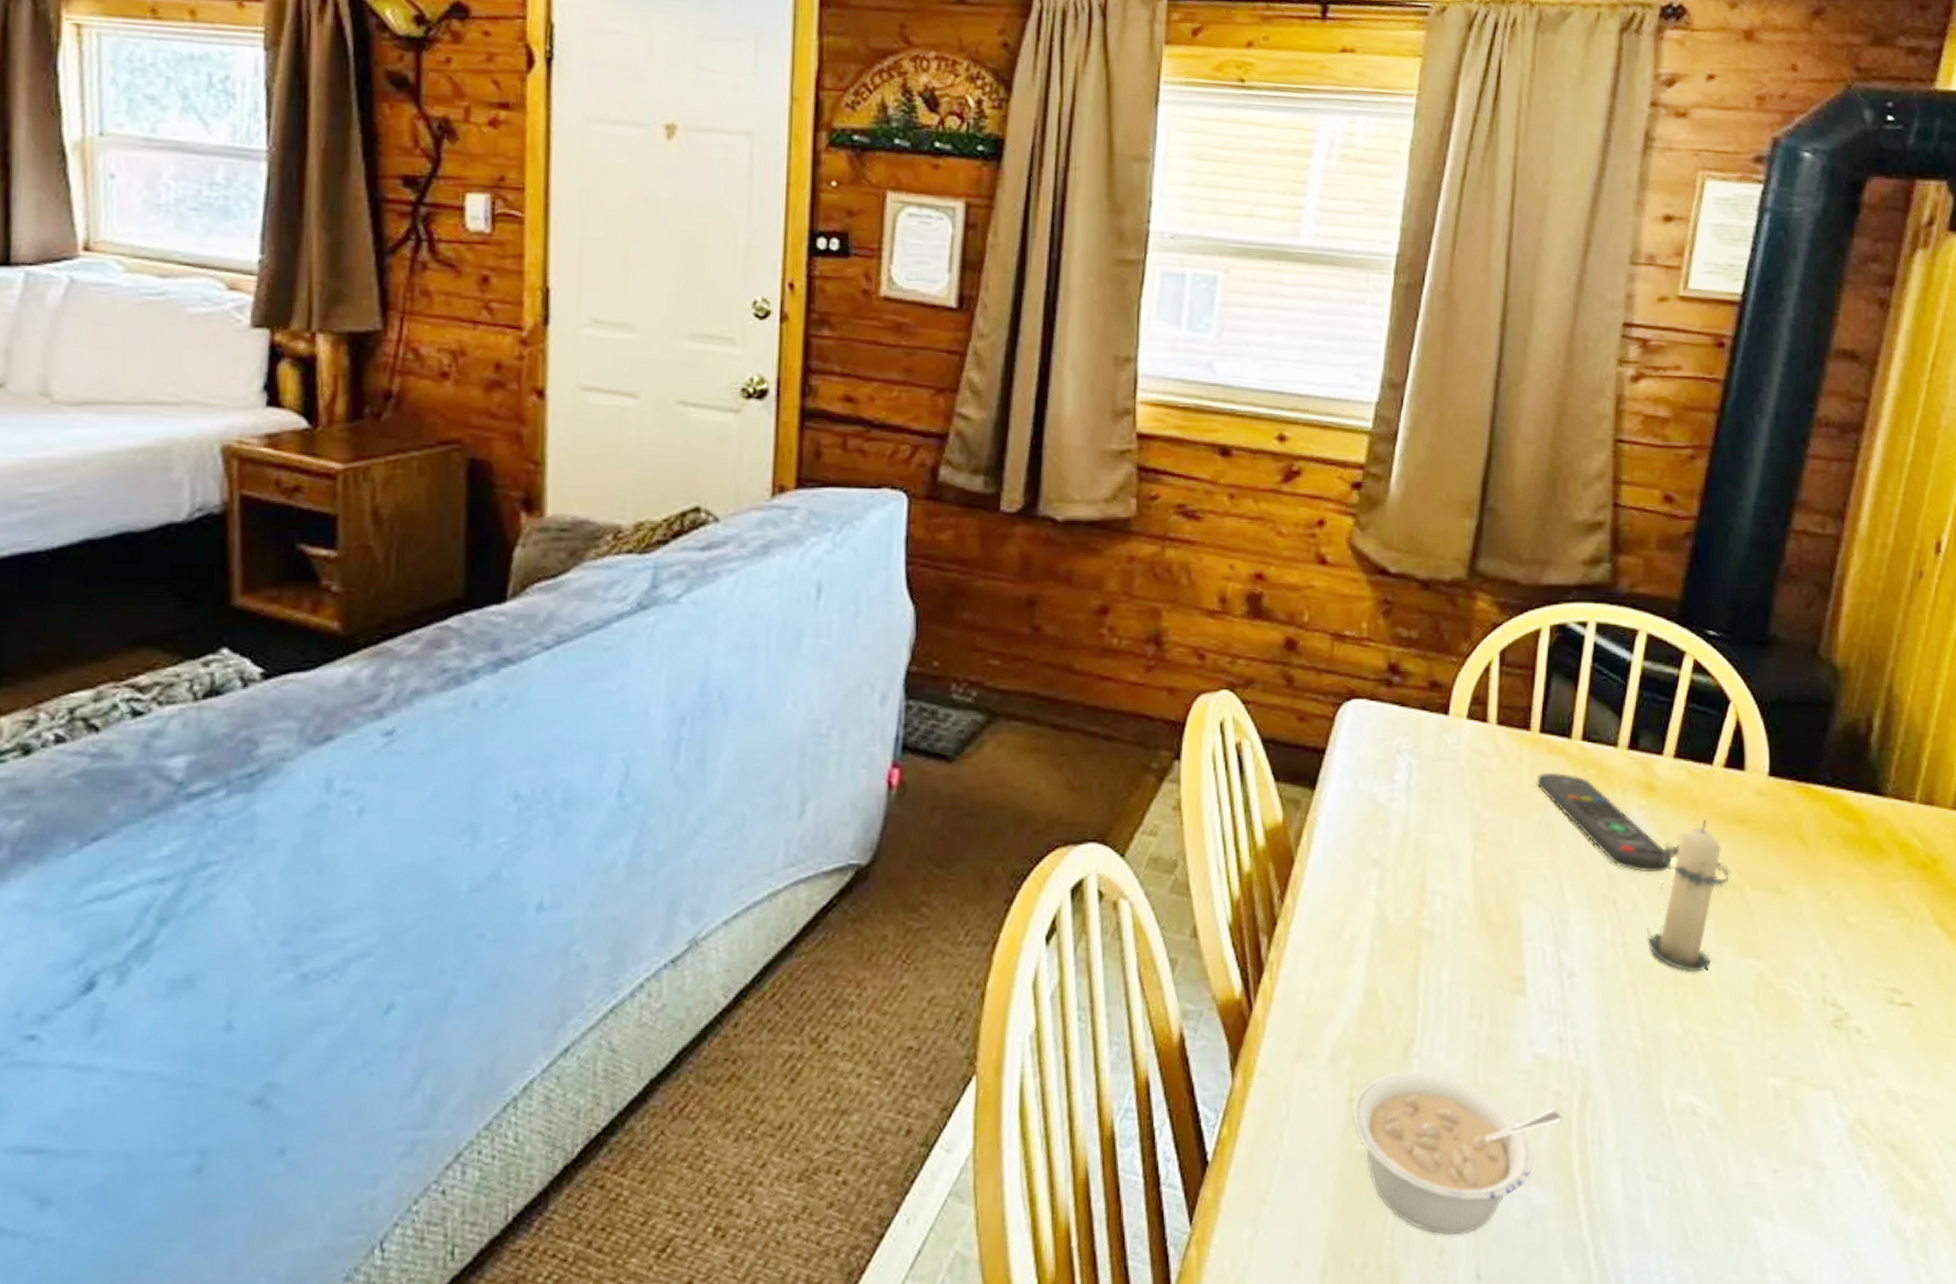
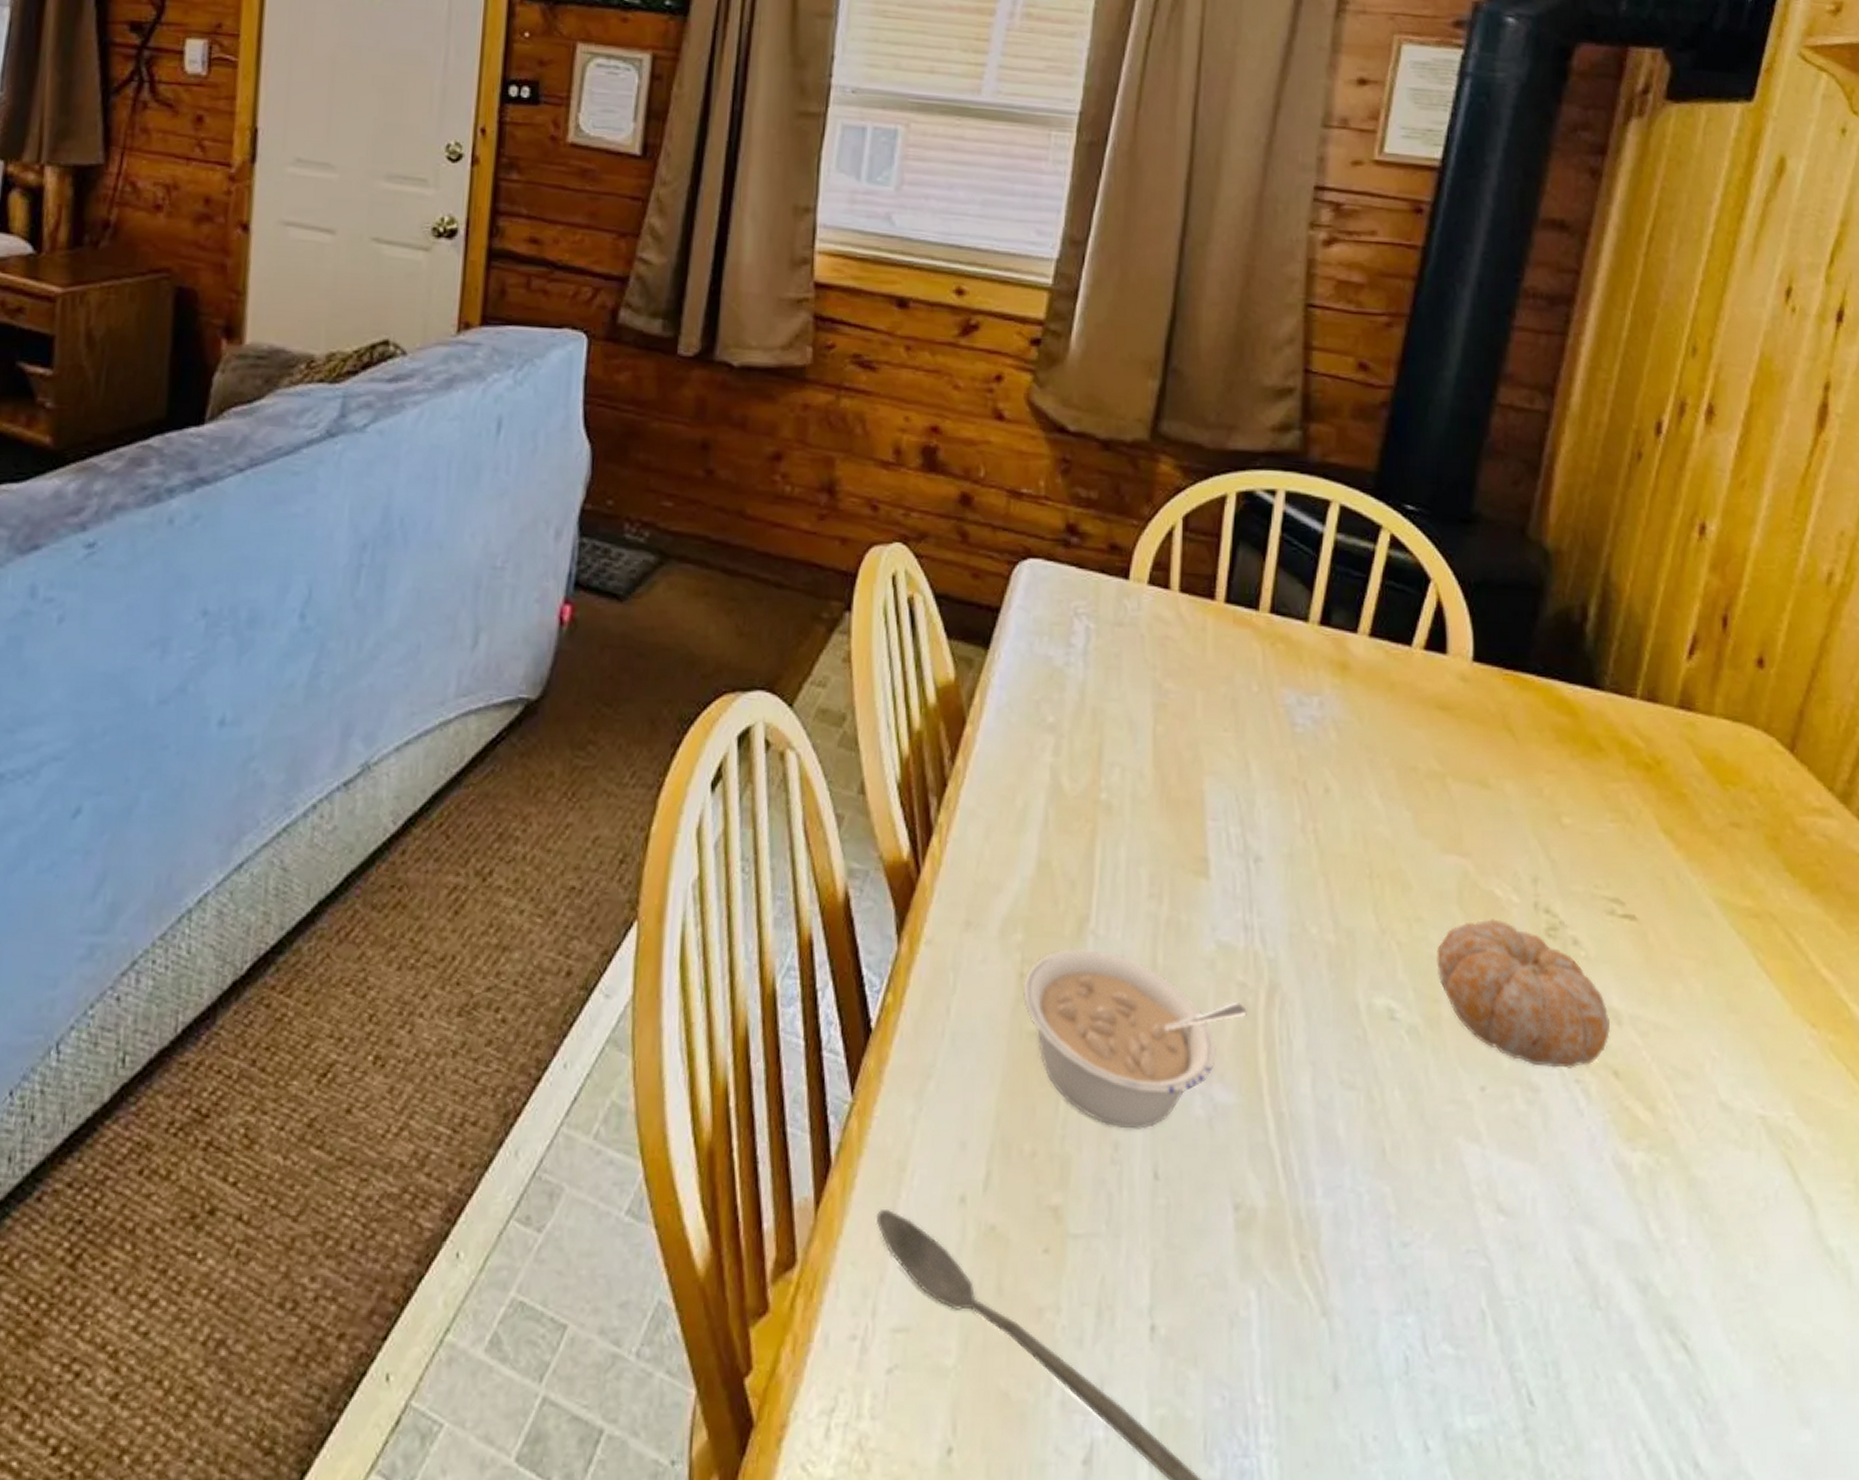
remote control: present [1536,772,1672,873] -> none [1221,644,1367,757]
candle: present [1646,819,1731,973] -> none [1339,703,1432,866]
fruit: none [1734,1015,1888,1148] -> present [1437,919,1610,1068]

